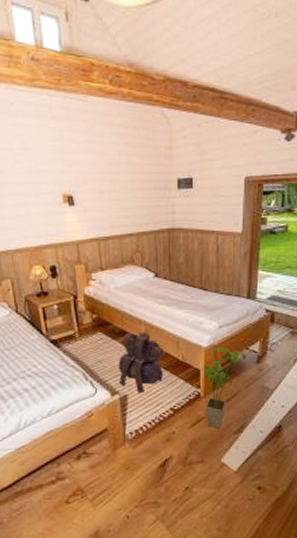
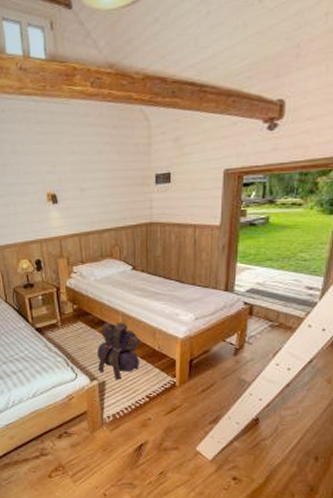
house plant: present [203,347,246,430] -> none [179,338,223,419]

